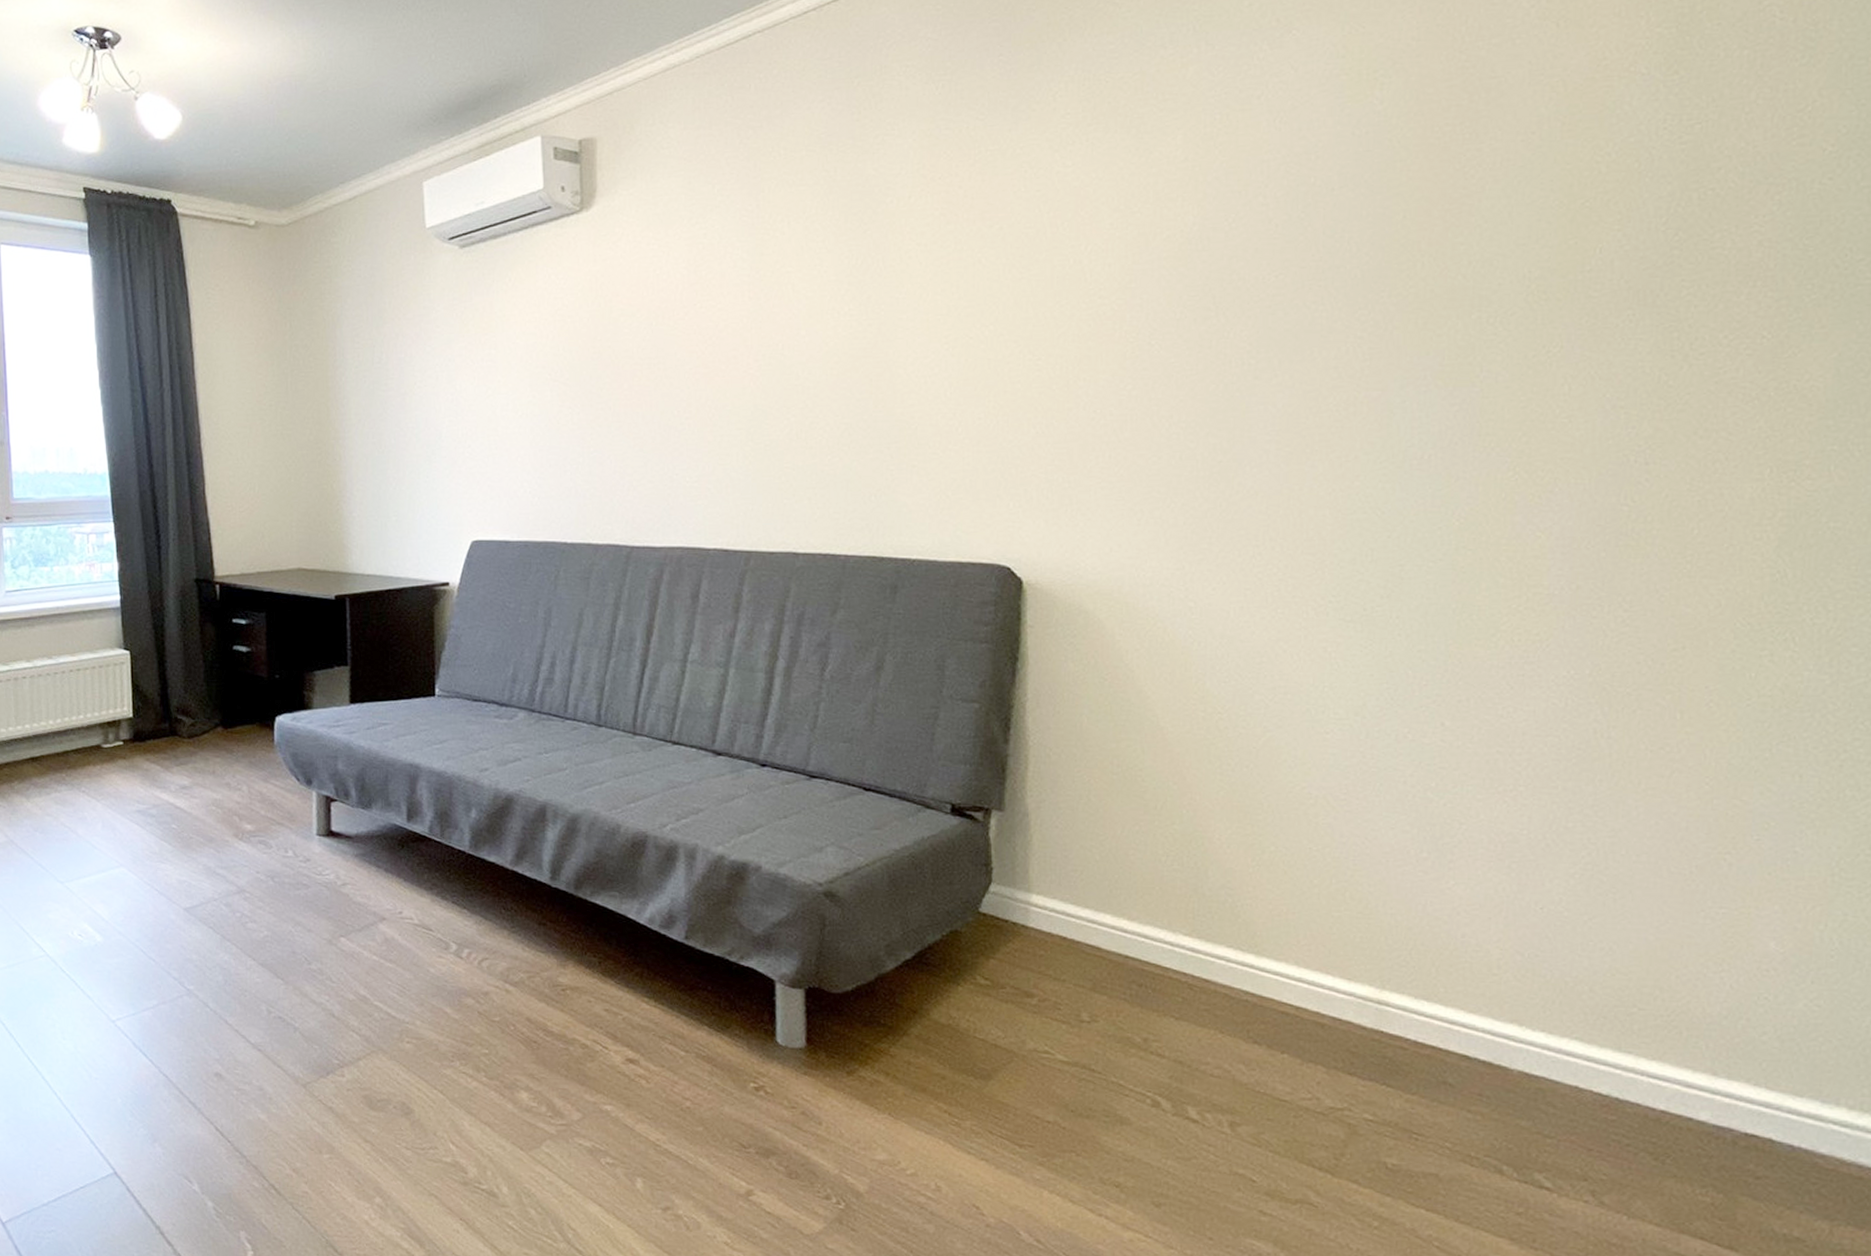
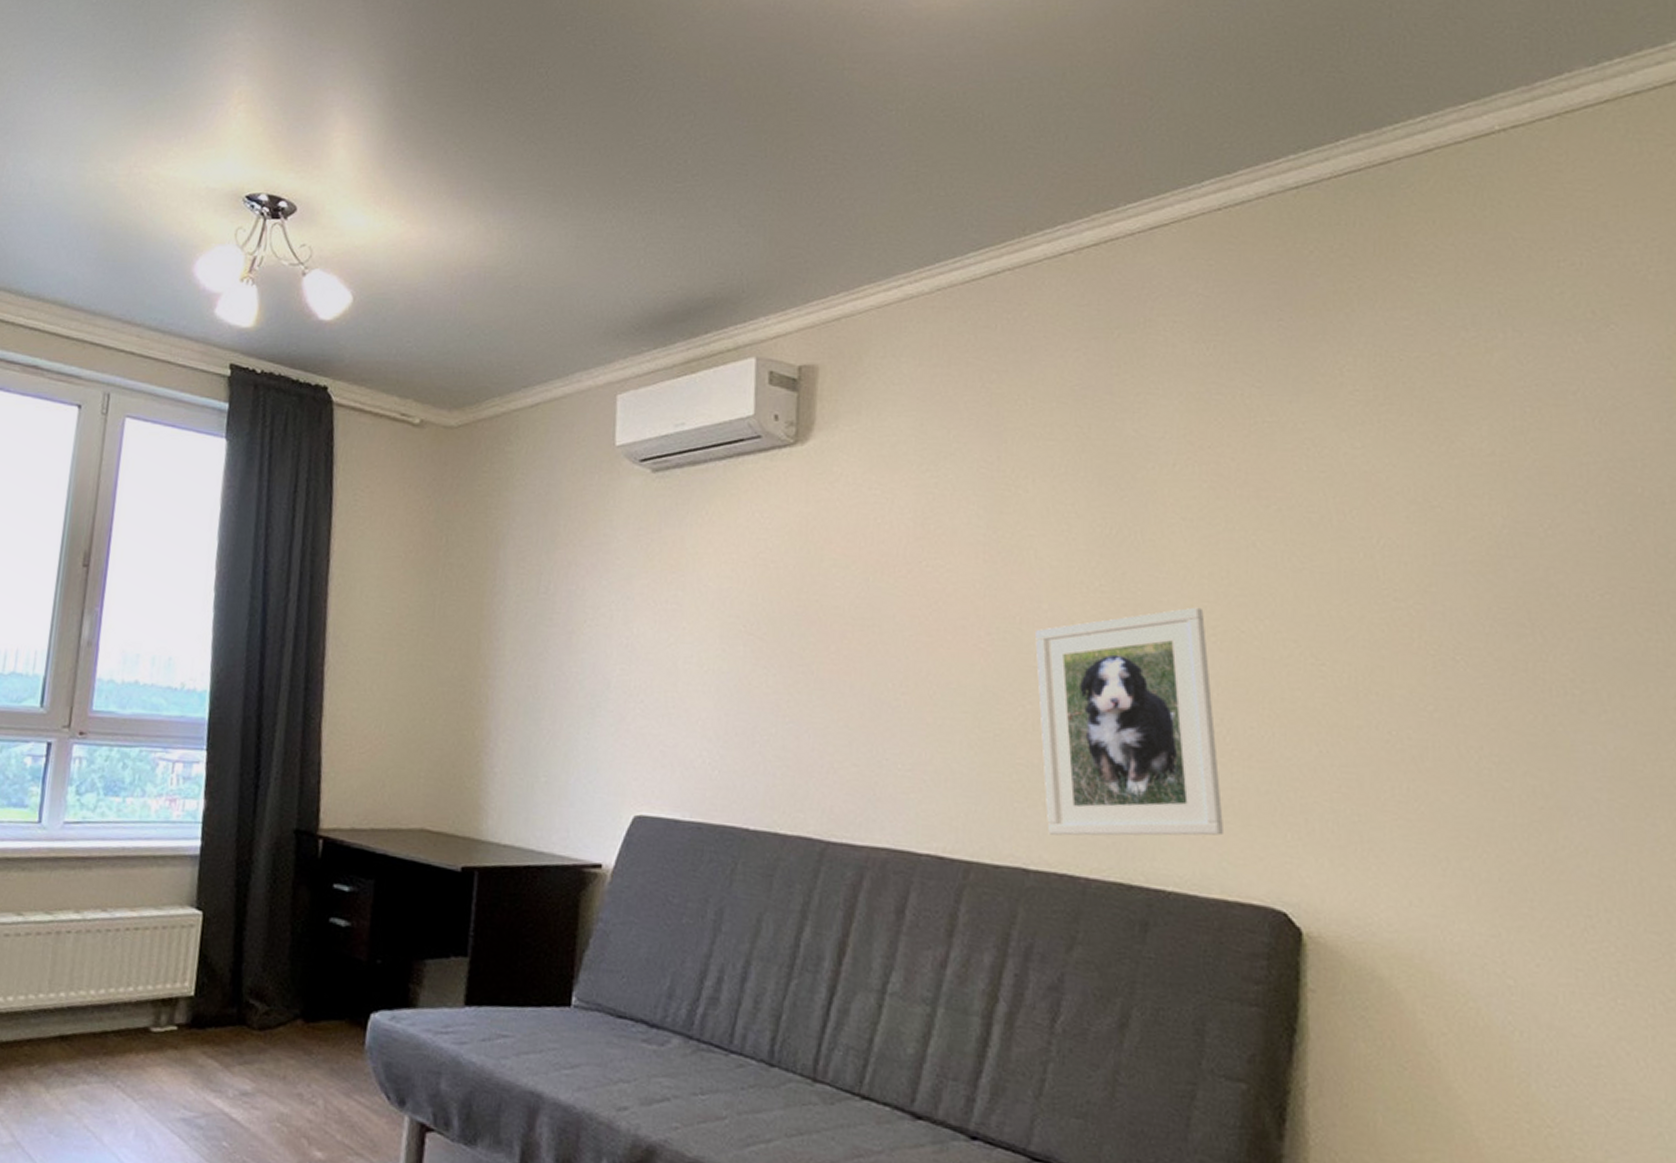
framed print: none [796,320,958,523] -> present [1035,607,1225,836]

